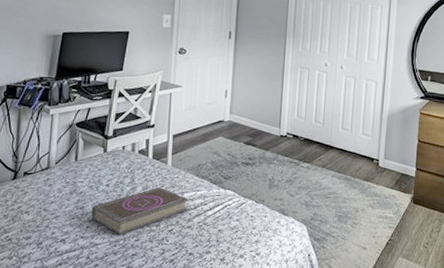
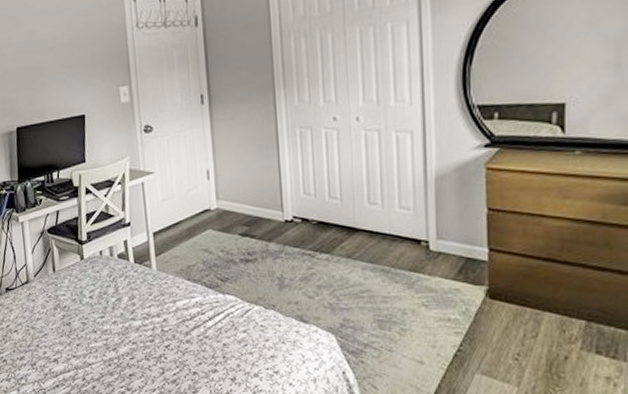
book: present [91,187,189,236] -> none [78,296,184,354]

